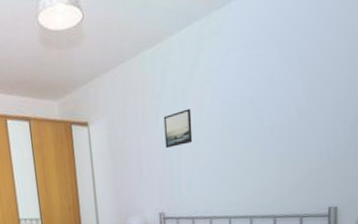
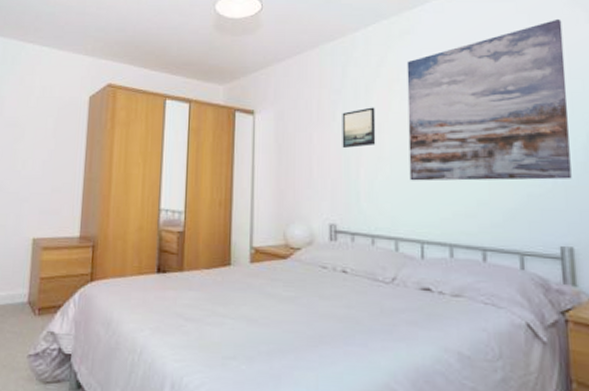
wall art: none [216,9,345,170] -> present [407,18,572,181]

